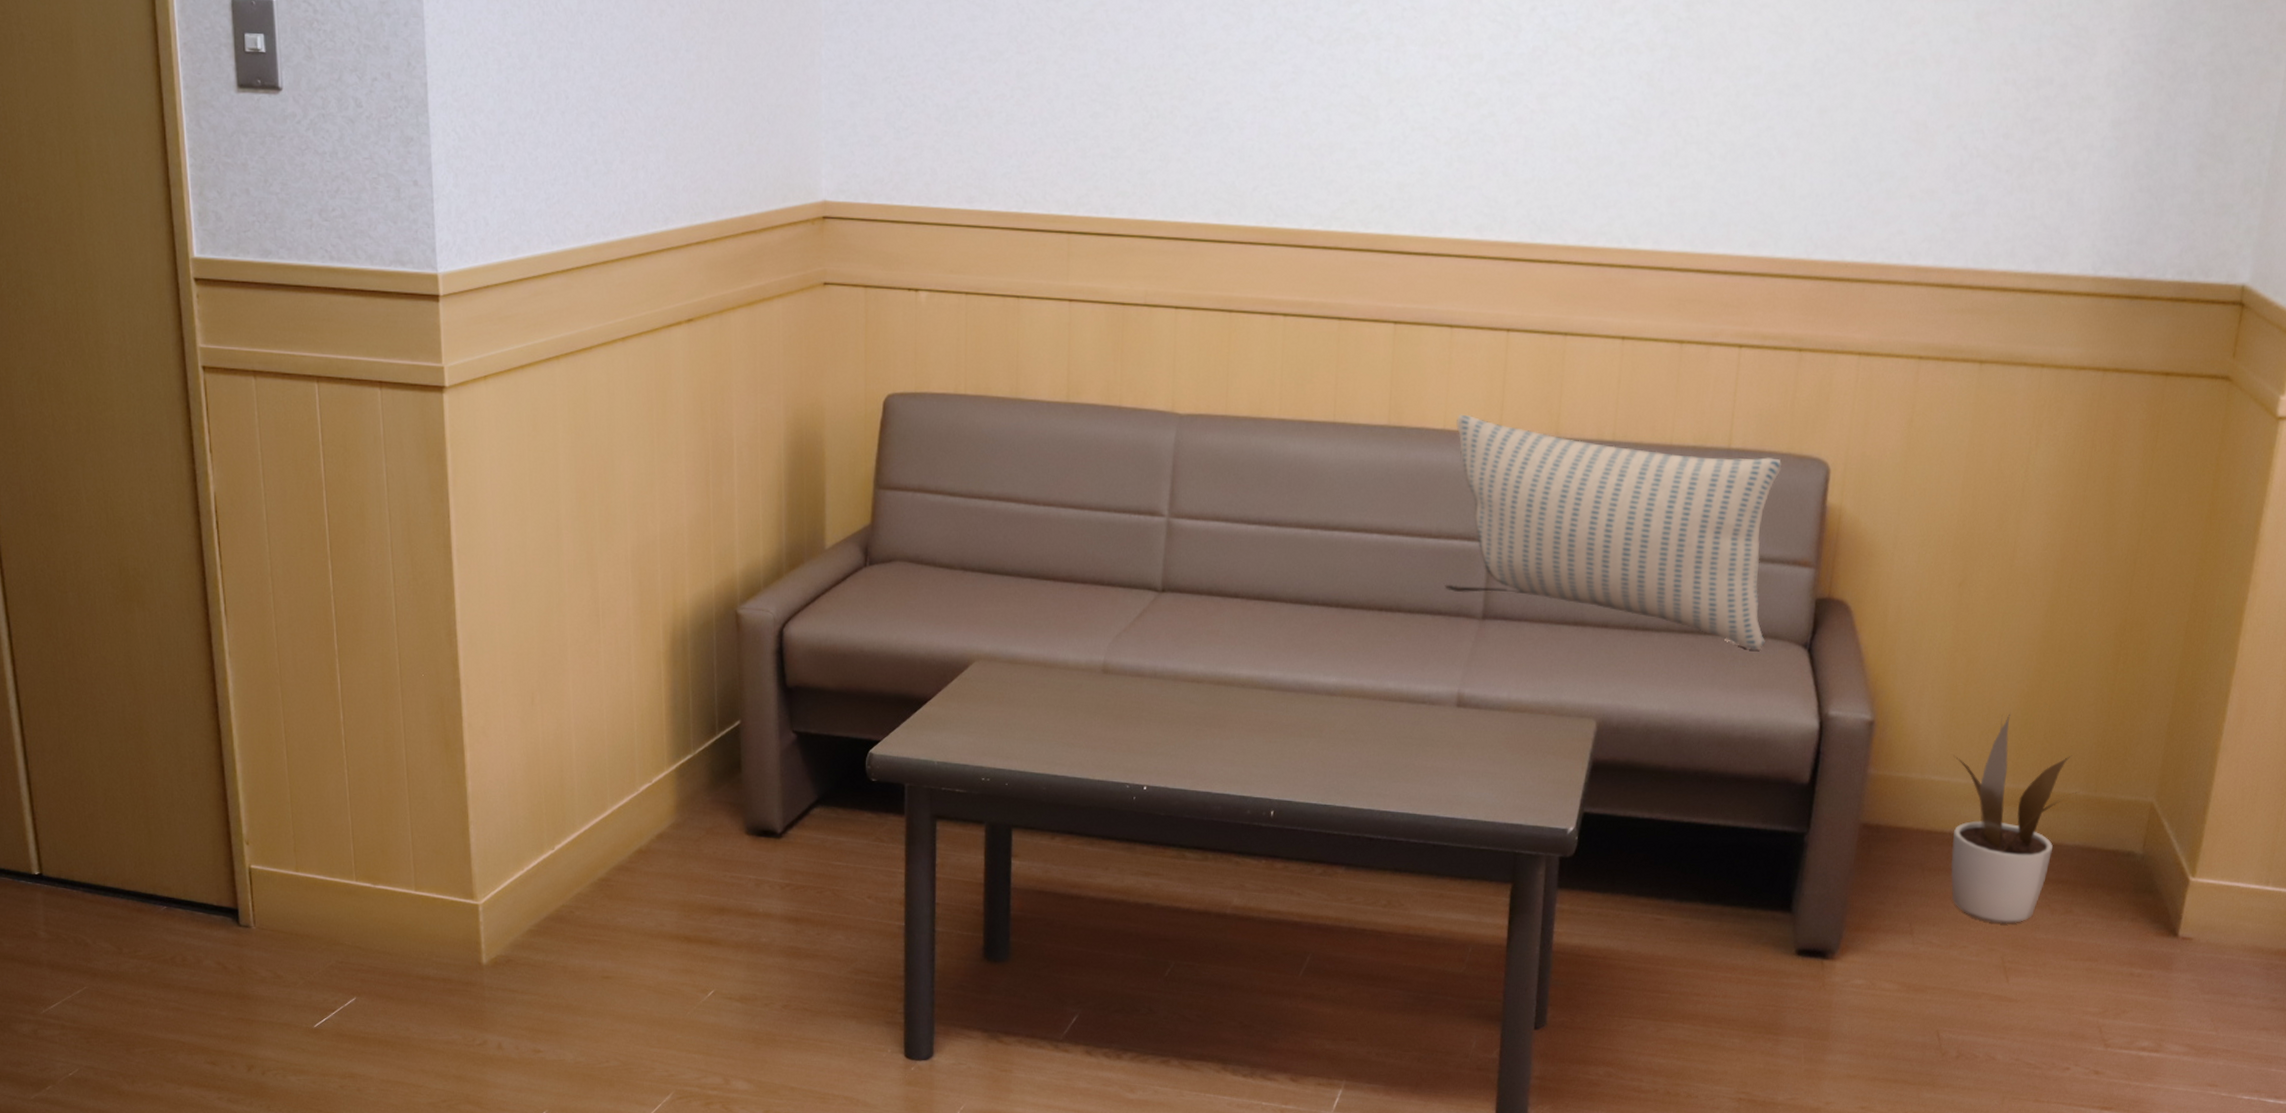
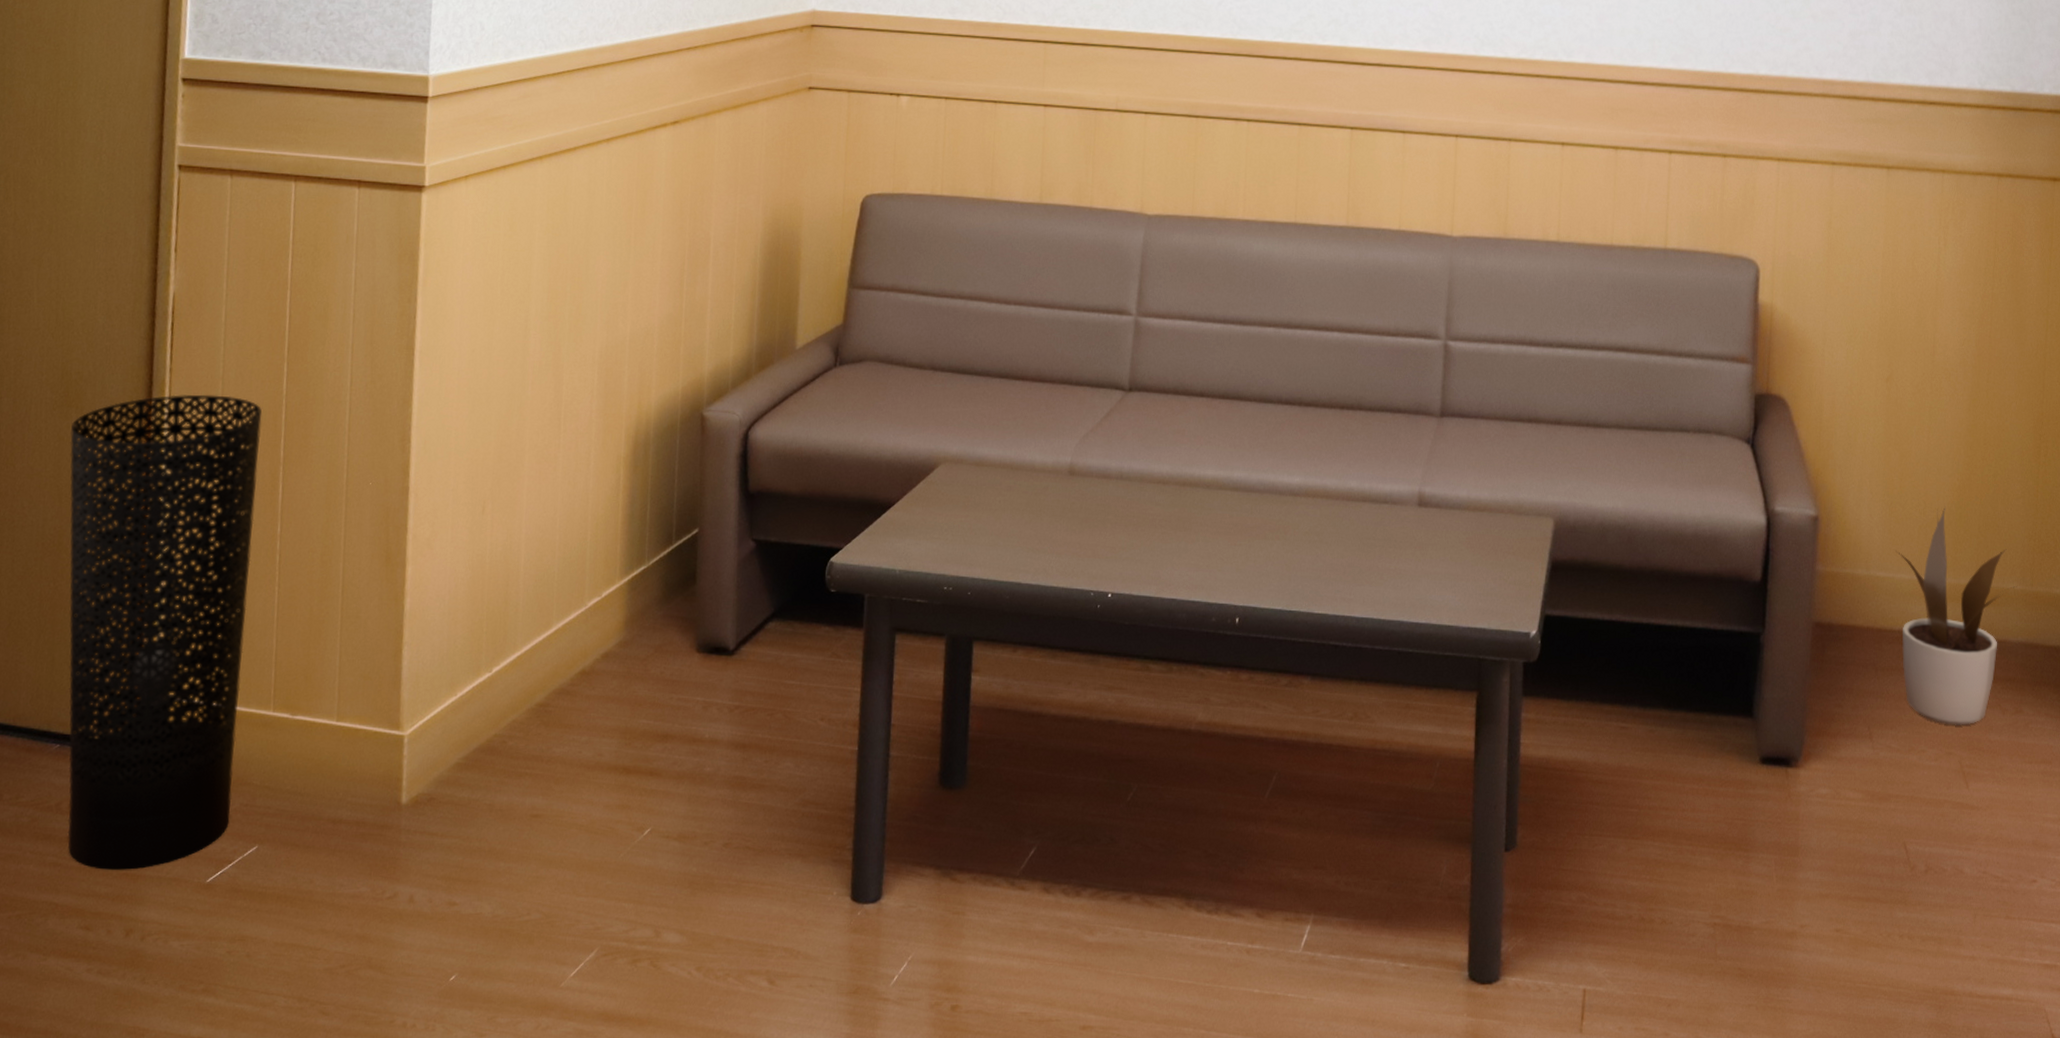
umbrella stand: none [136,590,328,1015] -> present [67,394,263,870]
pillow: present [1443,414,1782,651] -> none [1402,215,1715,446]

